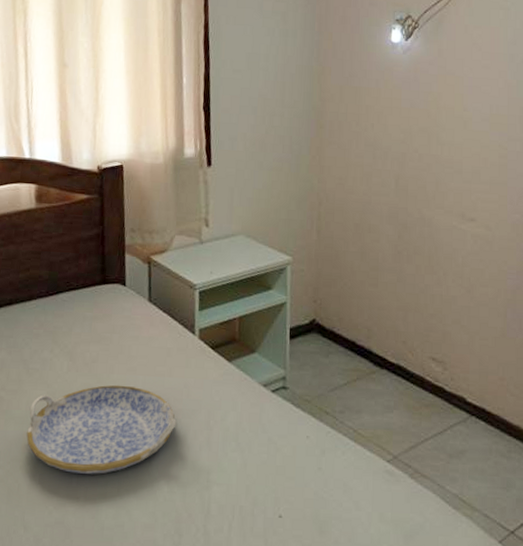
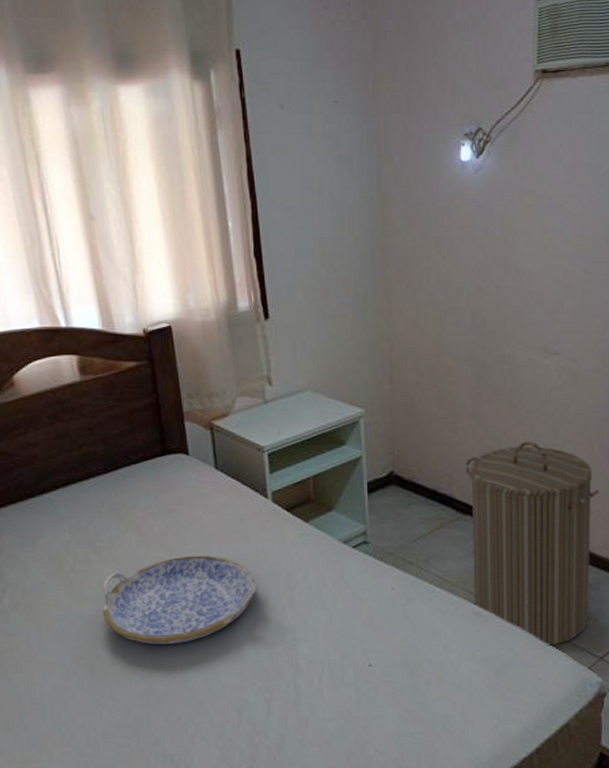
laundry hamper: none [384,302,511,514] -> present [466,442,599,646]

